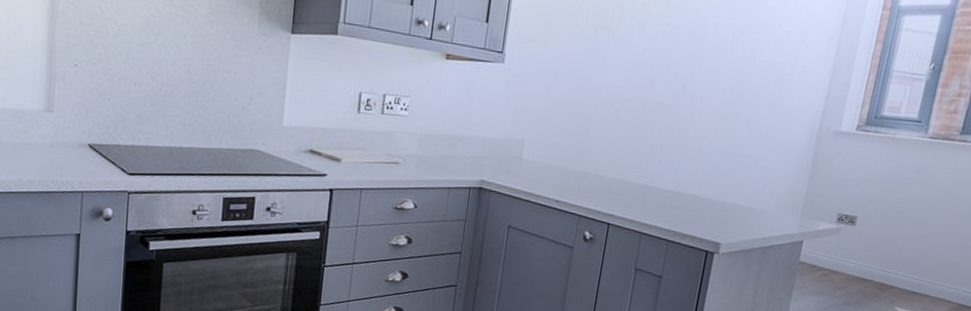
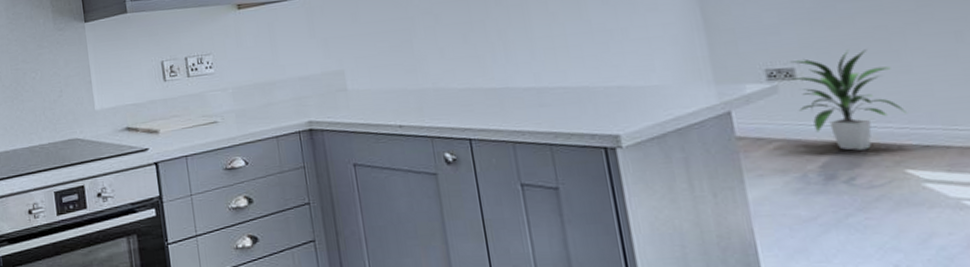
indoor plant: none [848,210,917,288] -> present [790,49,906,151]

